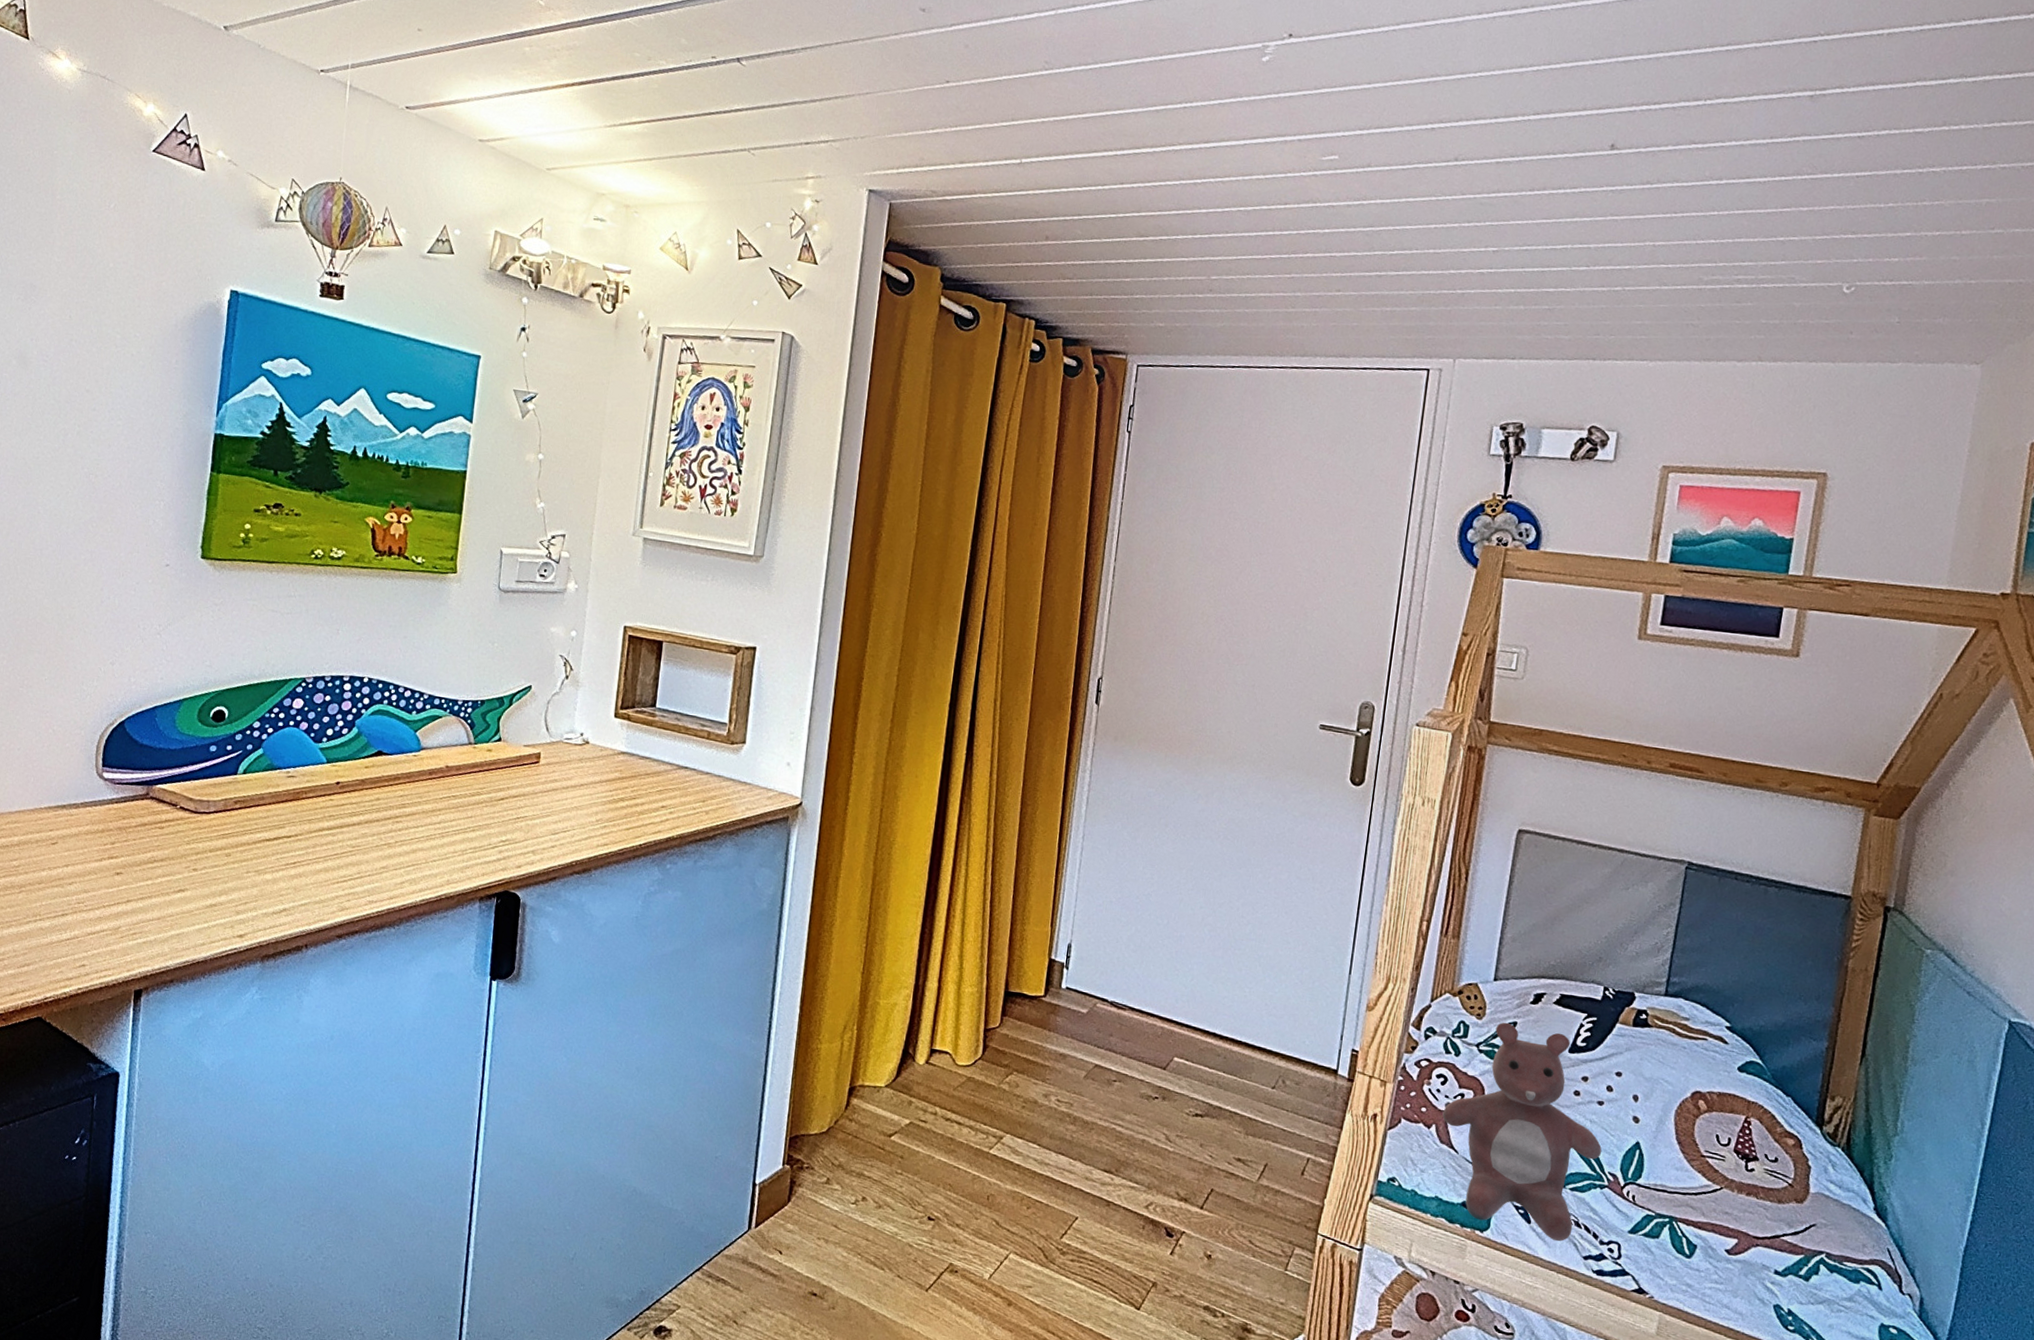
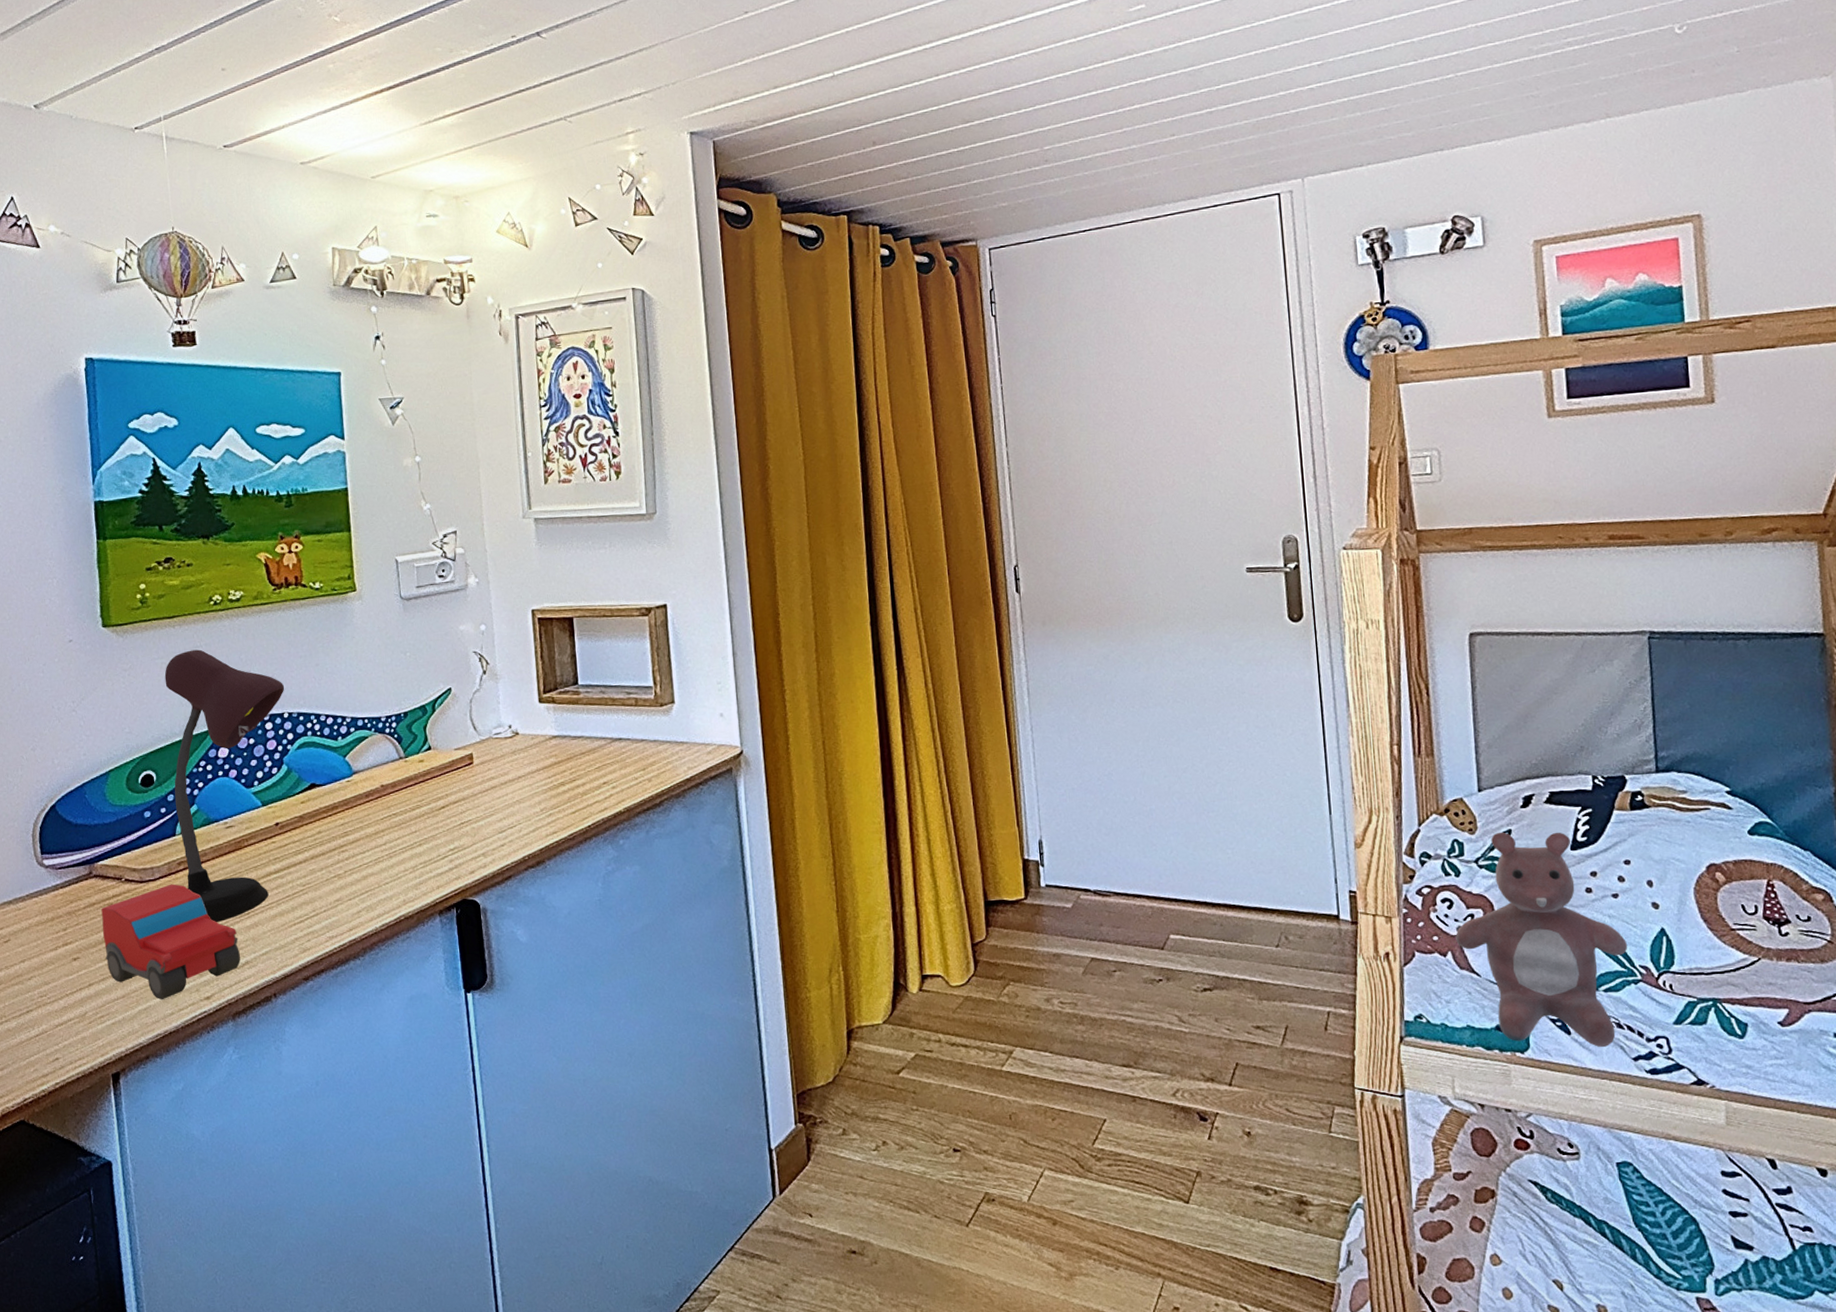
toy car: none [148,820,281,929] -> present [101,884,240,999]
desk lamp: none [240,598,370,867] -> present [164,649,285,923]

